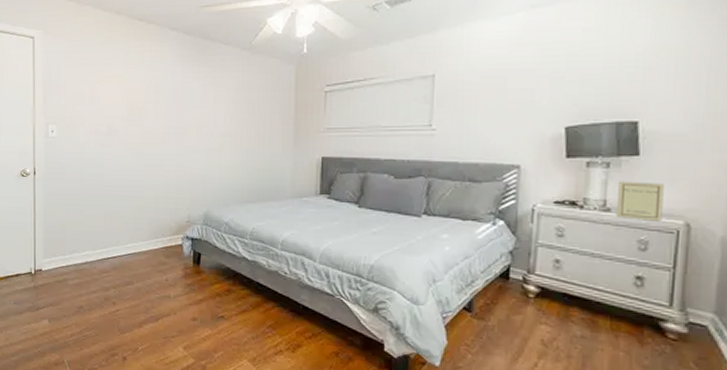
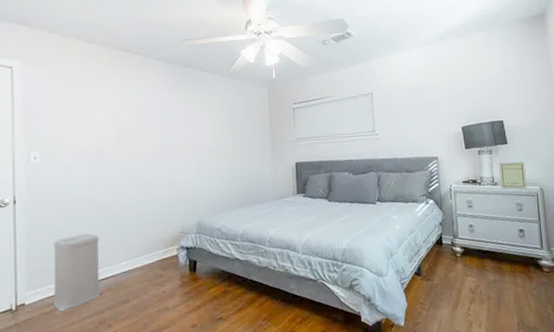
laundry basket: none [66,211,108,283] -> present [53,233,100,313]

